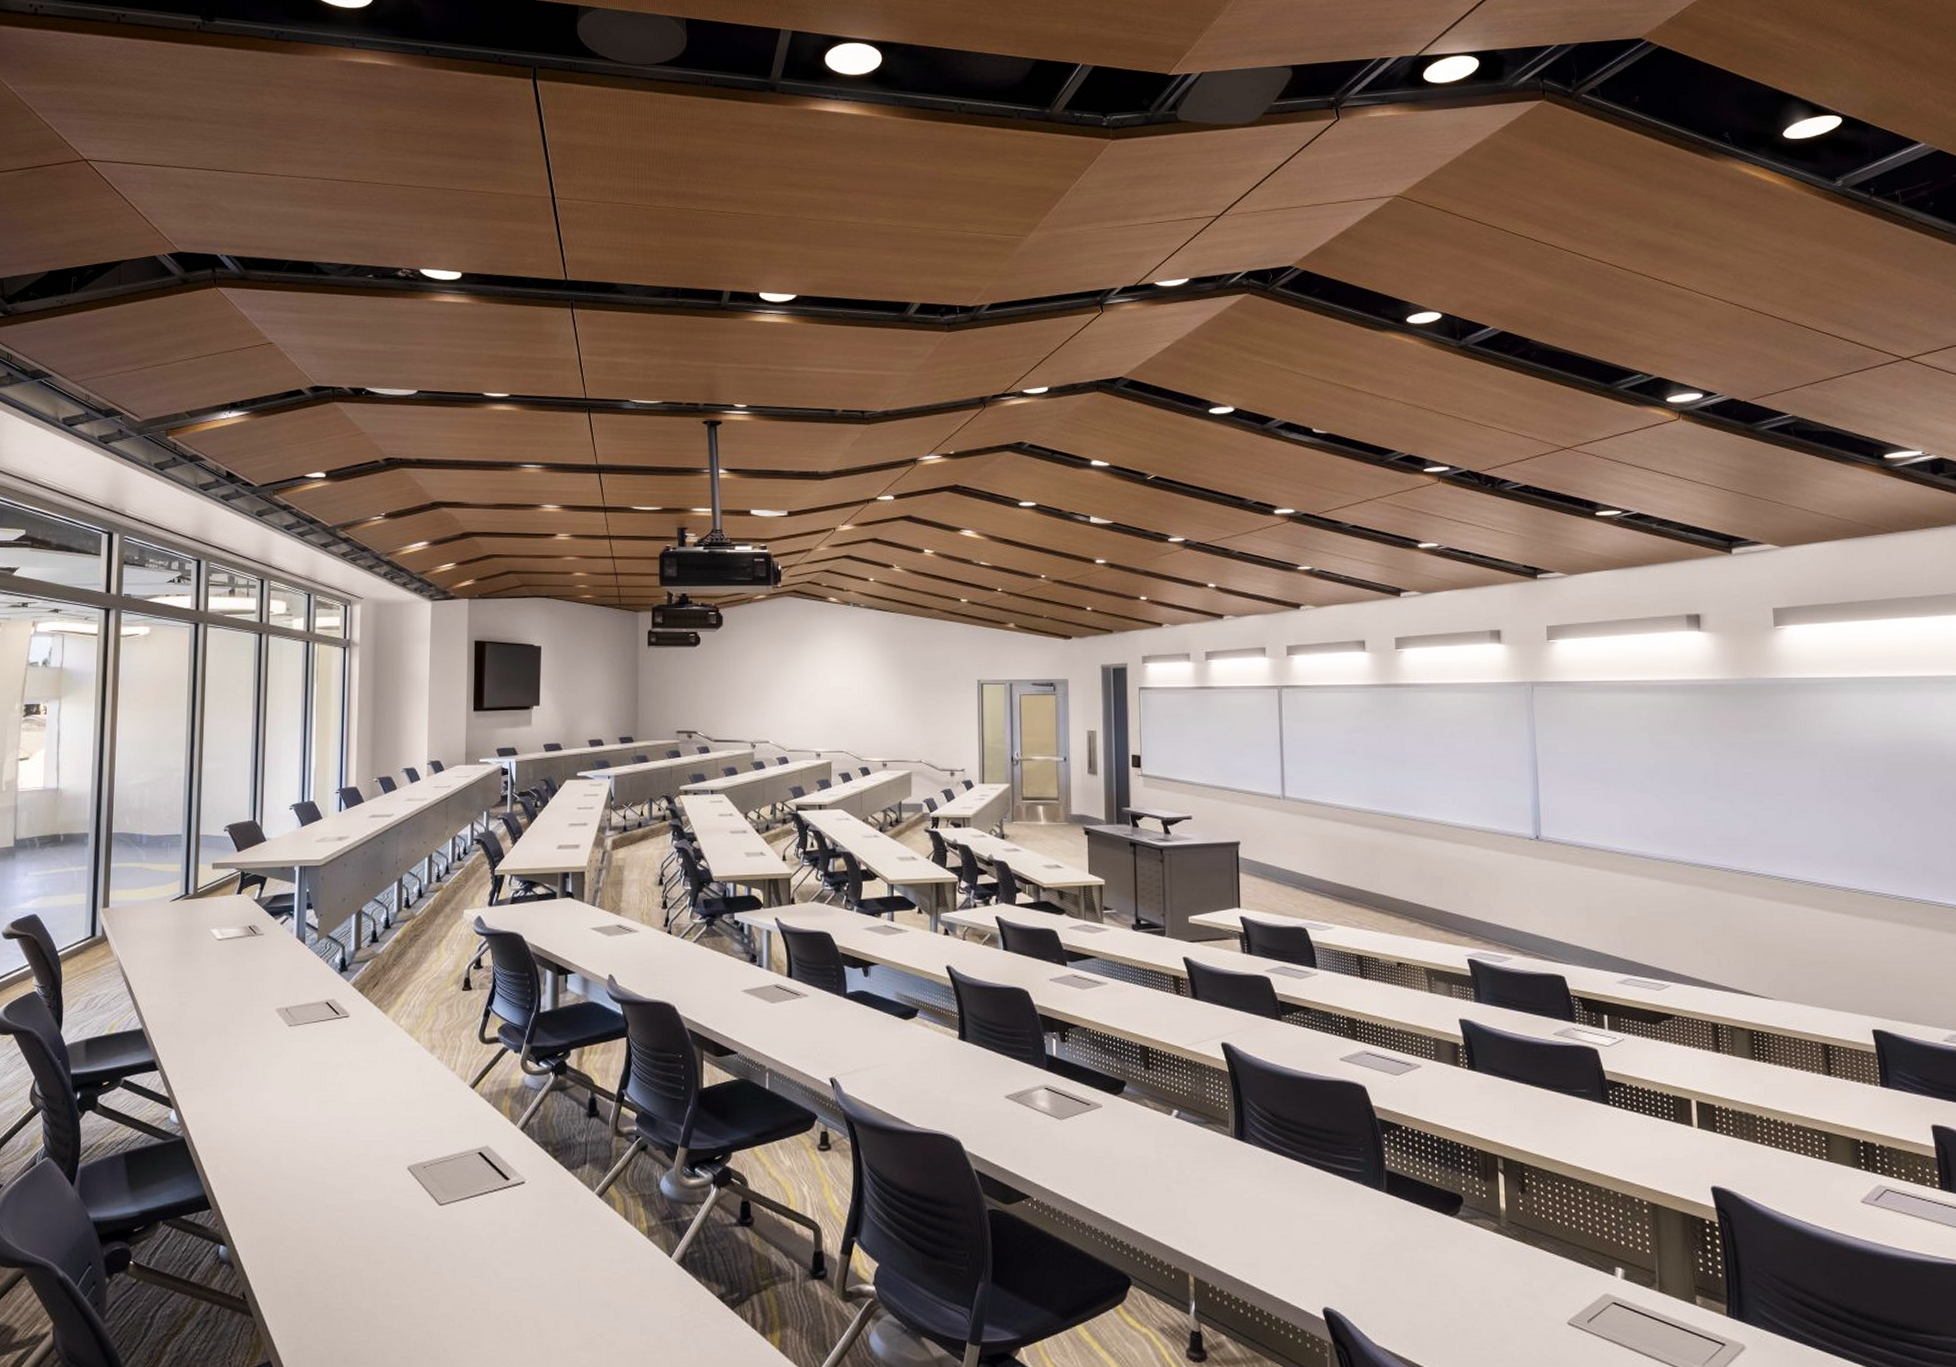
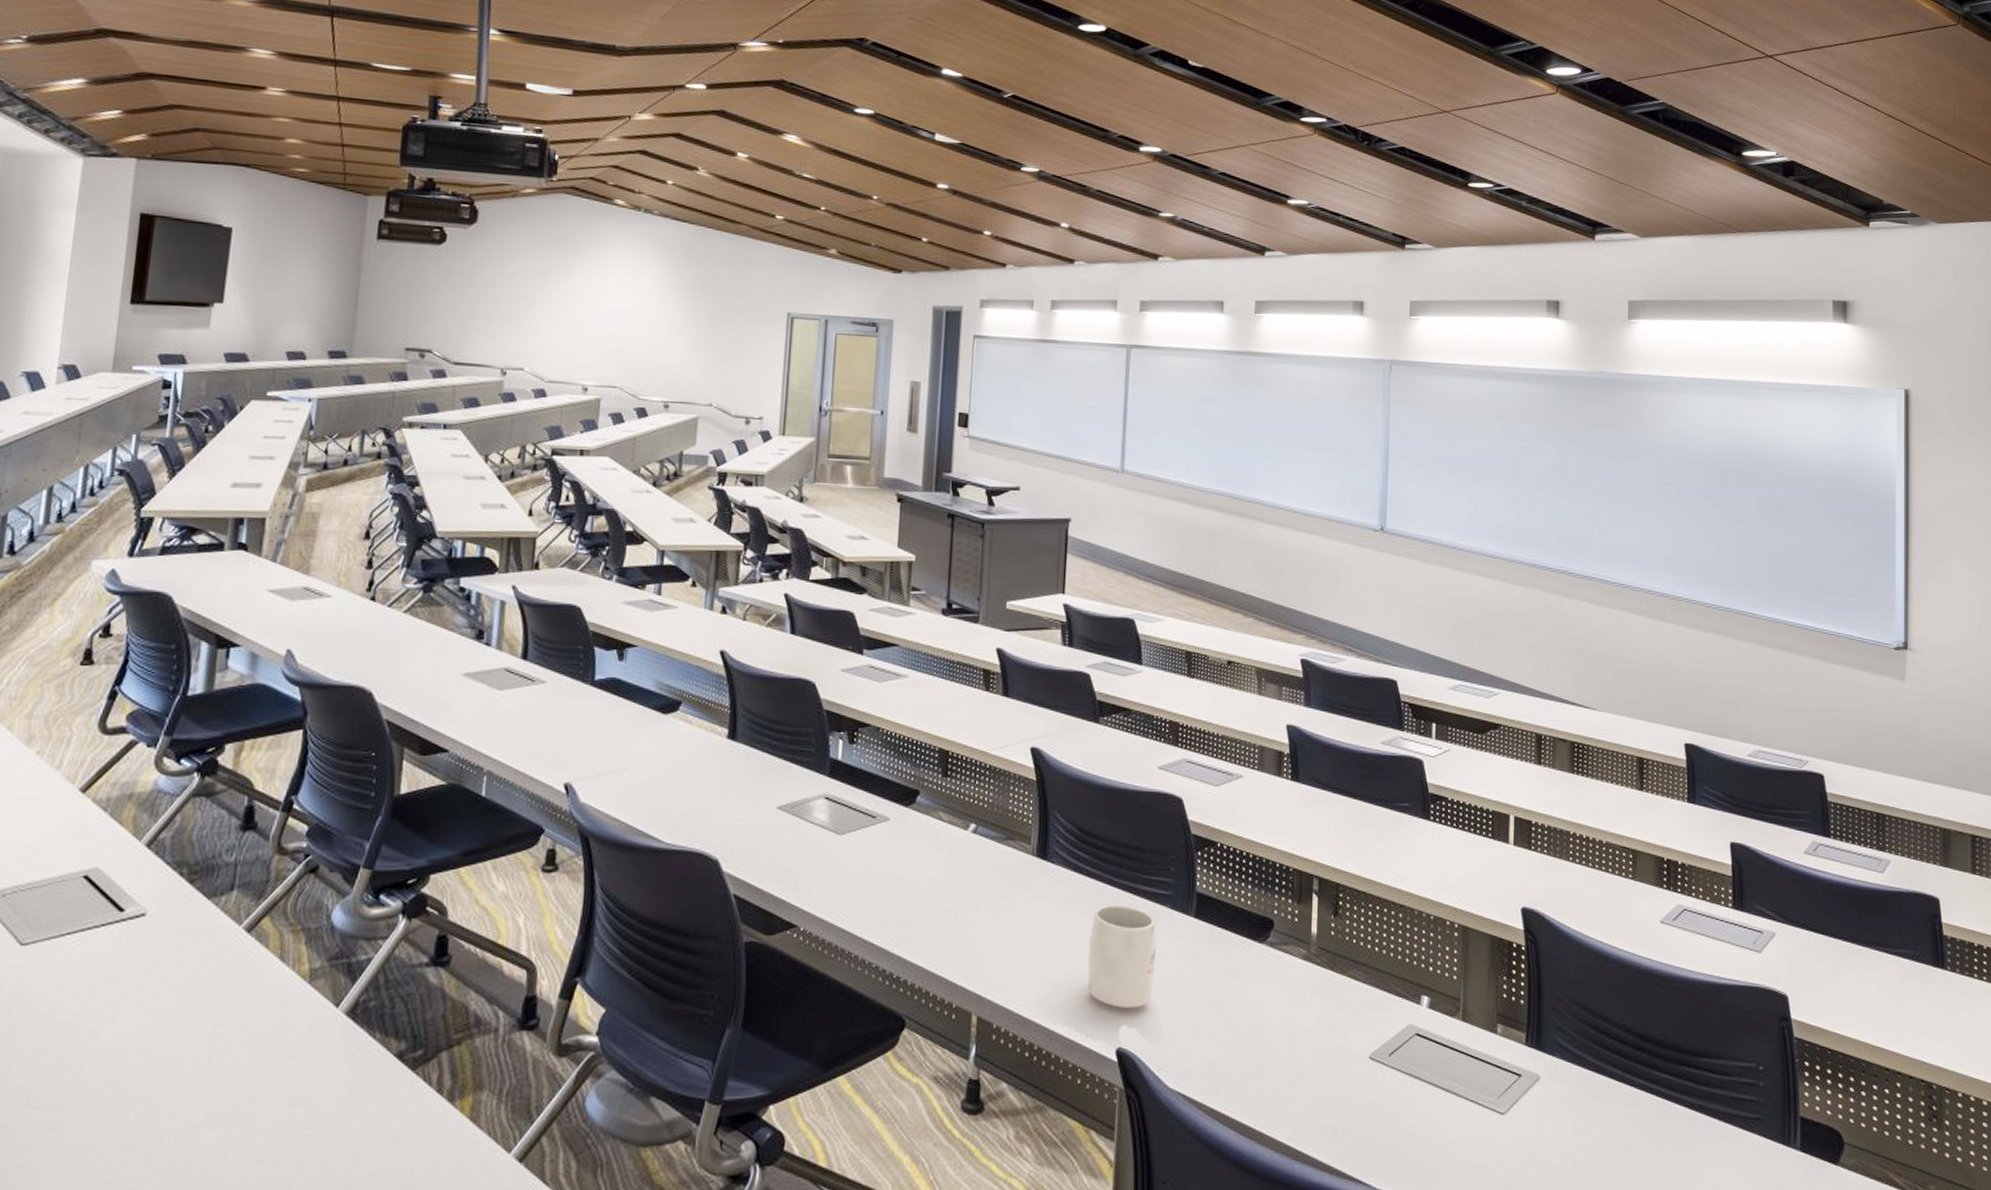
mug: none [1290,1180,1353,1272] -> present [1087,904,1157,1008]

